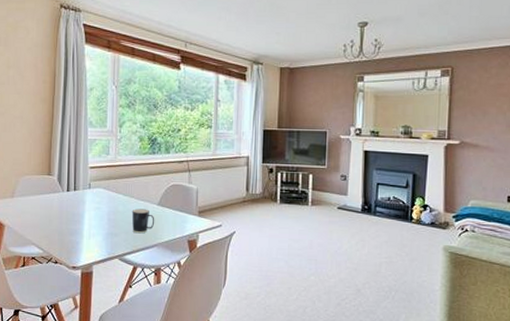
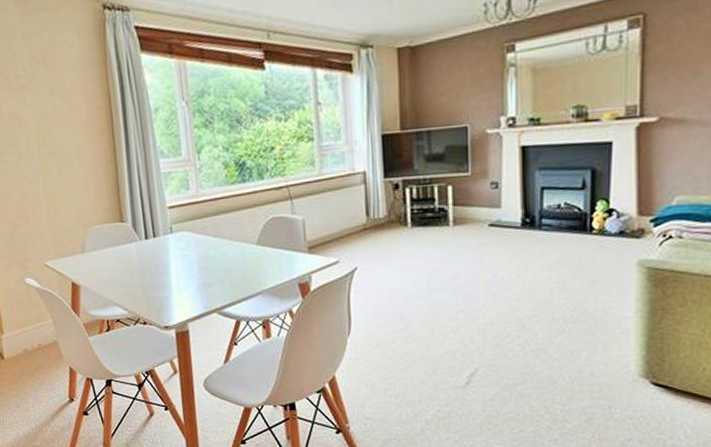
mug: present [131,208,155,234] -> none [225,250,256,281]

